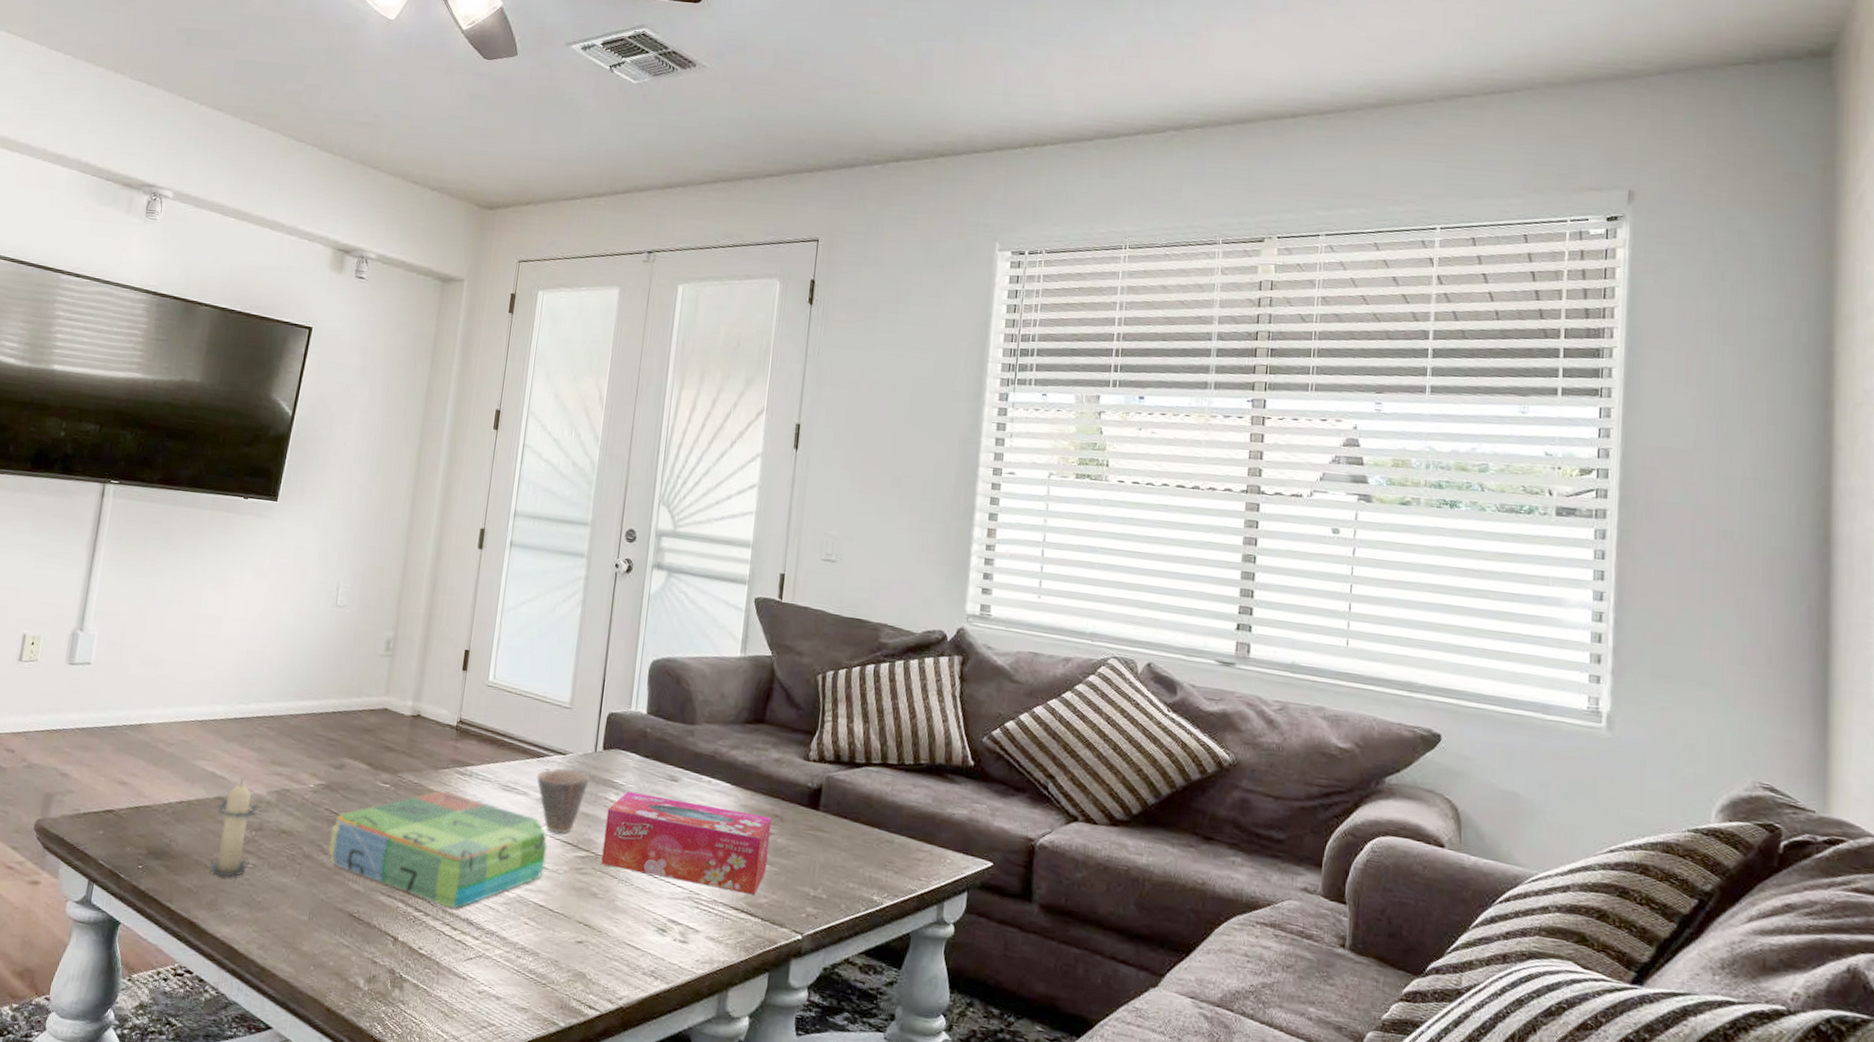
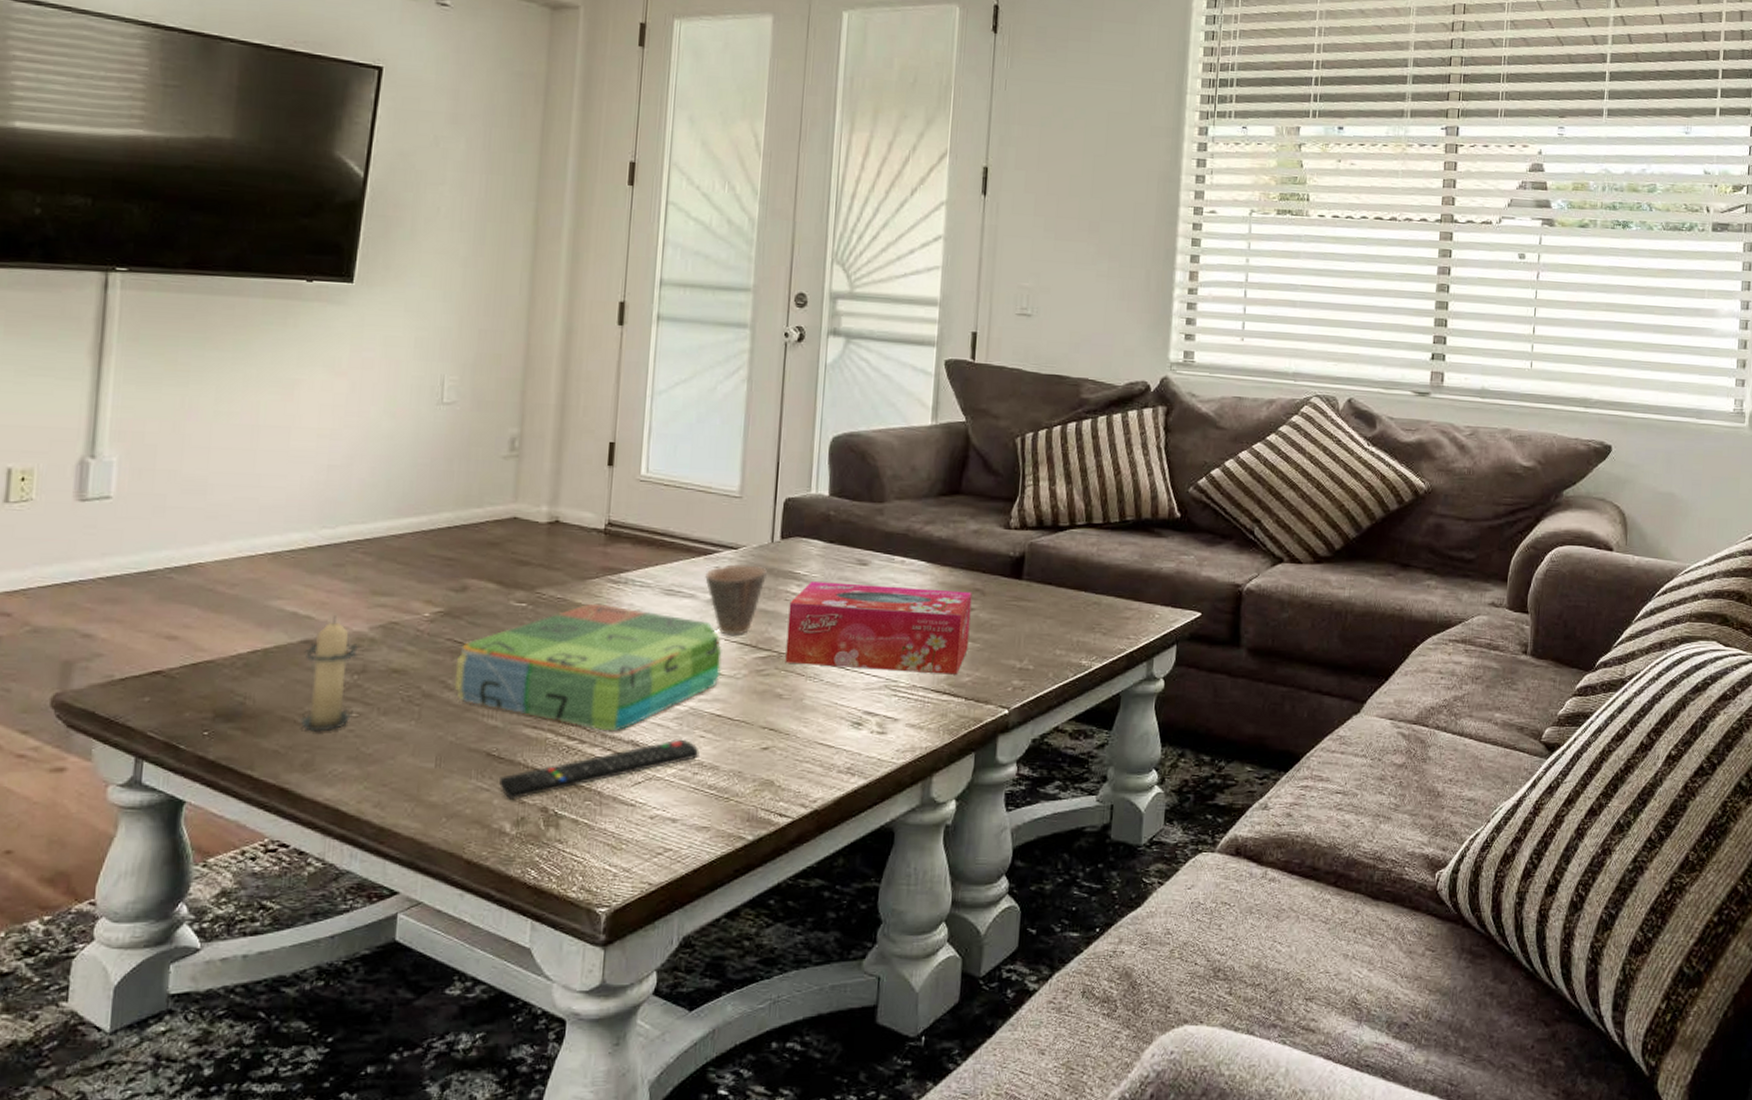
remote control: none [357,923,523,959] -> present [499,739,700,799]

